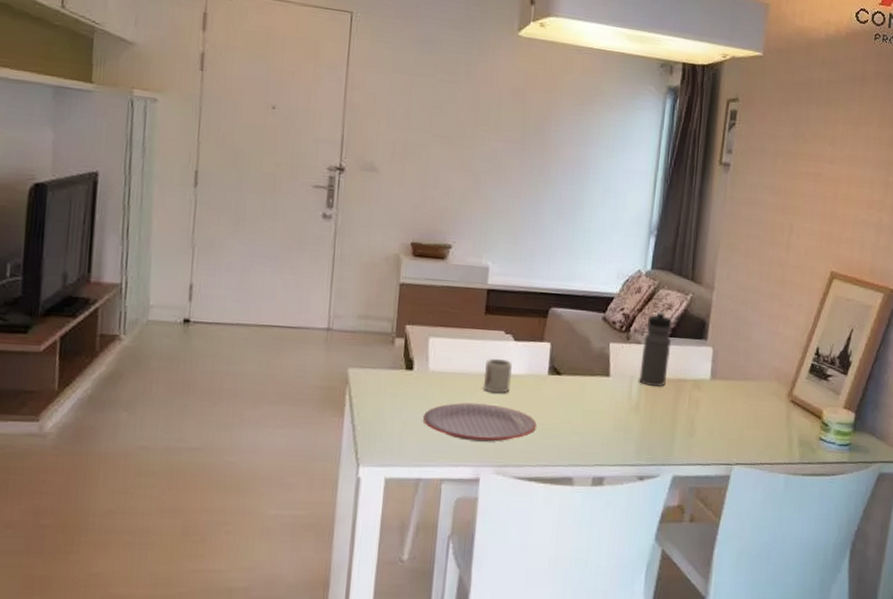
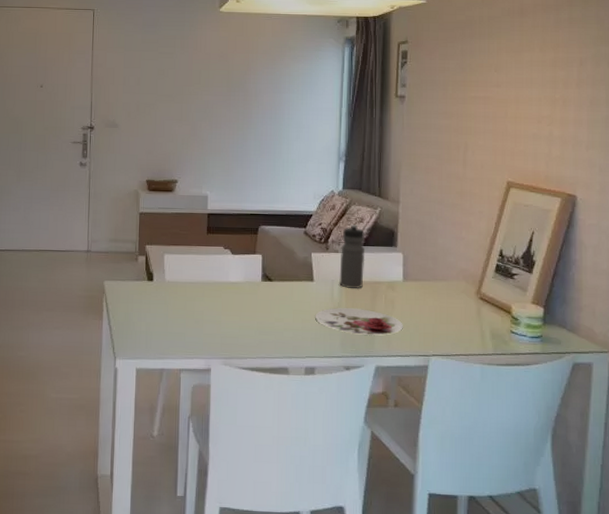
plate: present [422,402,537,442] -> none [162,306,255,338]
cup: present [484,358,513,394] -> none [210,269,232,298]
plate: none [608,408,707,441] -> present [315,308,403,335]

